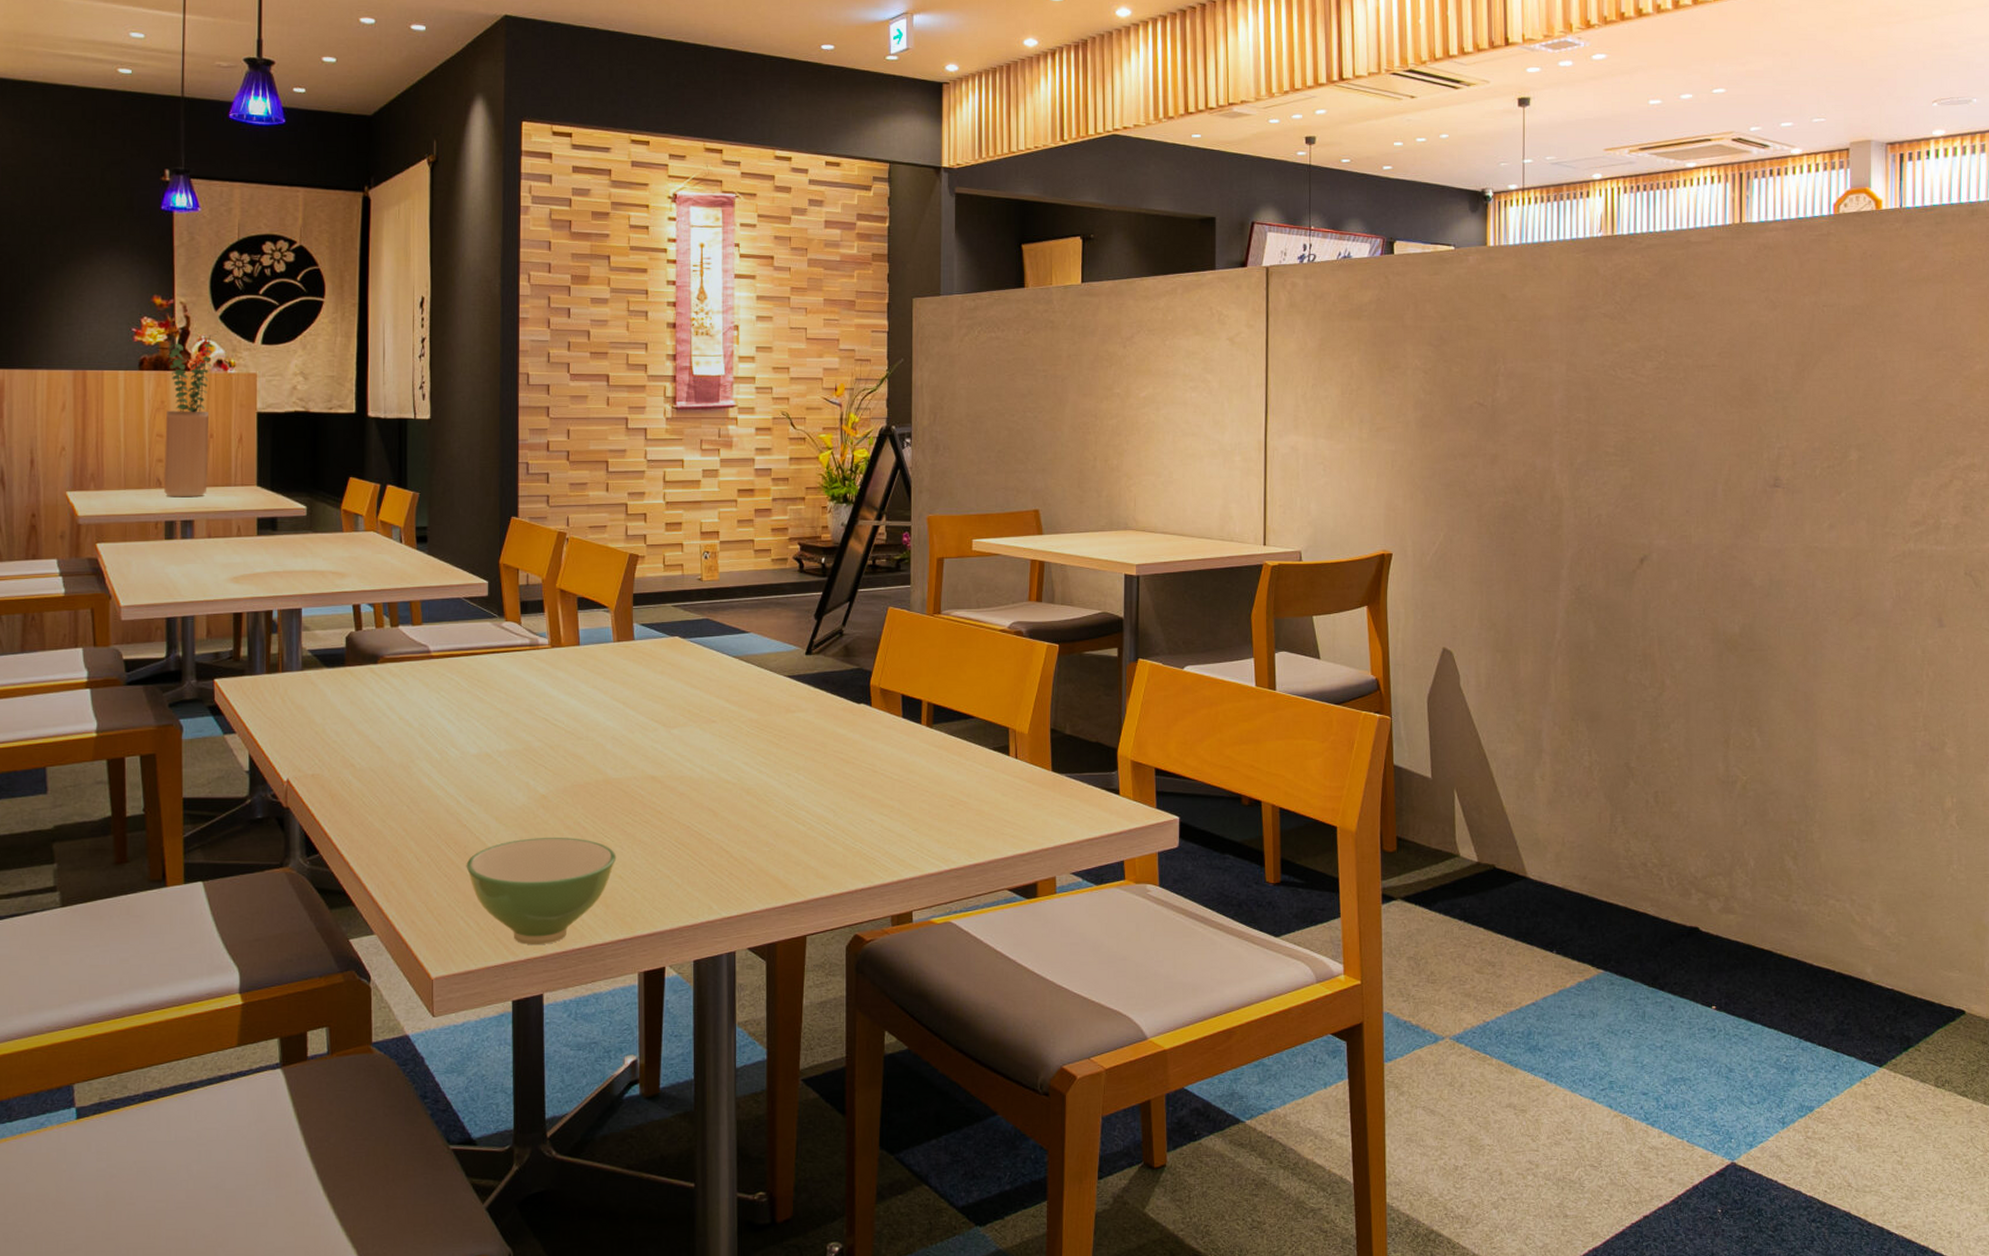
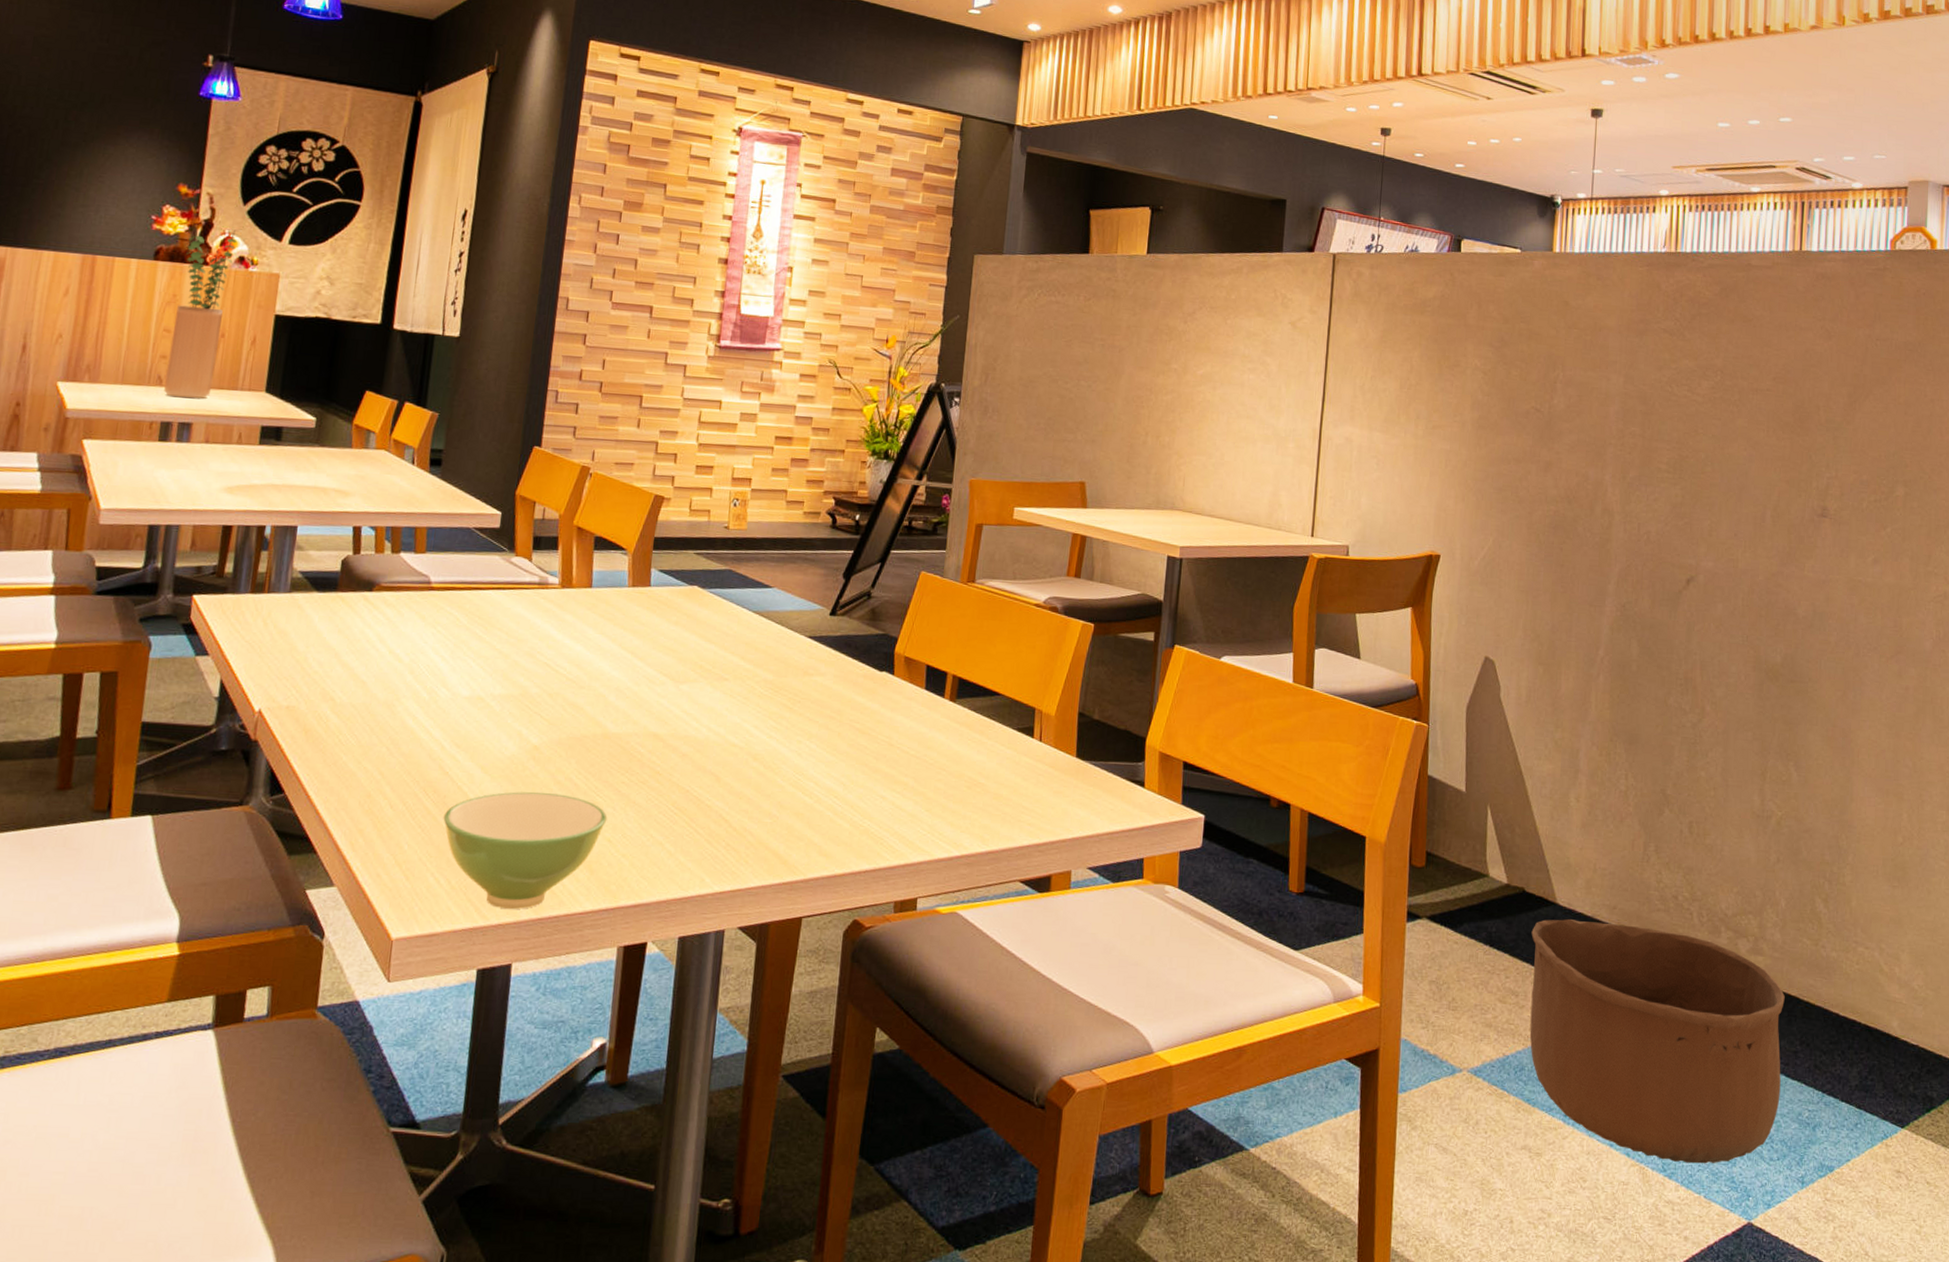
basket: none [1504,890,1758,1111] -> present [1529,918,1785,1164]

